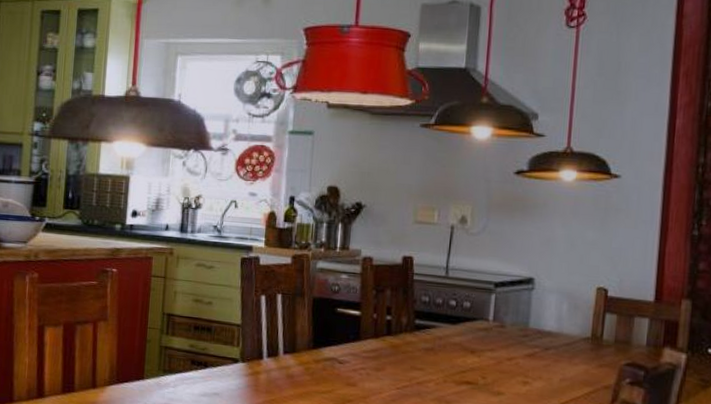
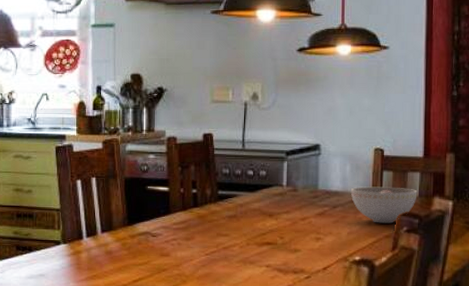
bowl: none [566,329,645,373] -> present [350,186,418,223]

